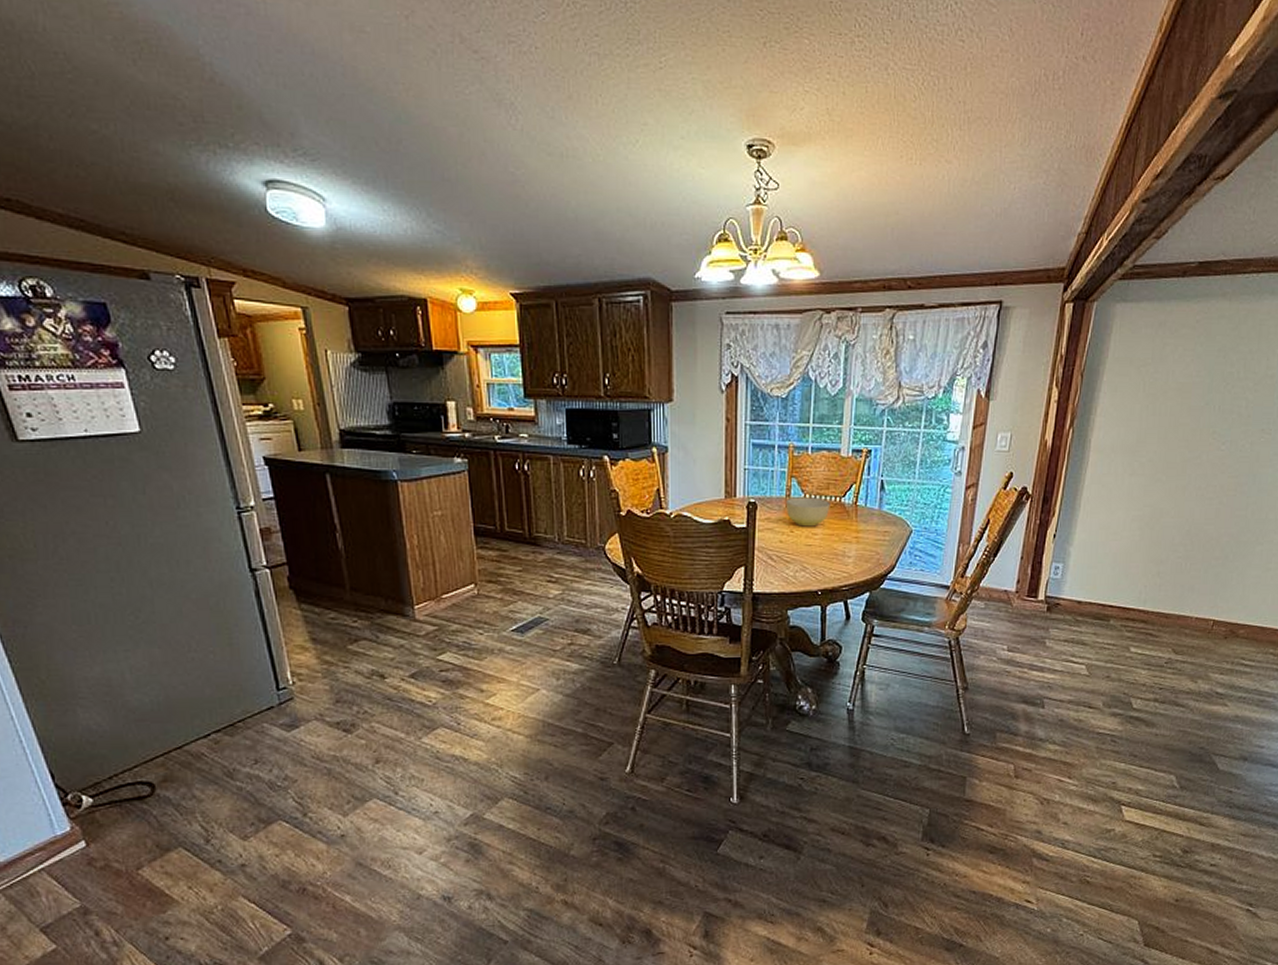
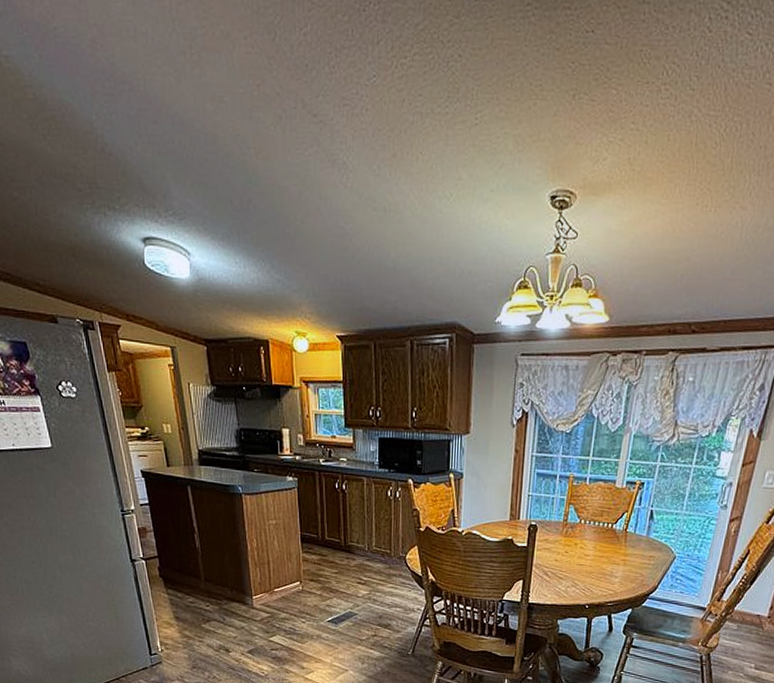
bowl: present [785,497,831,527] -> none [562,522,603,549]

